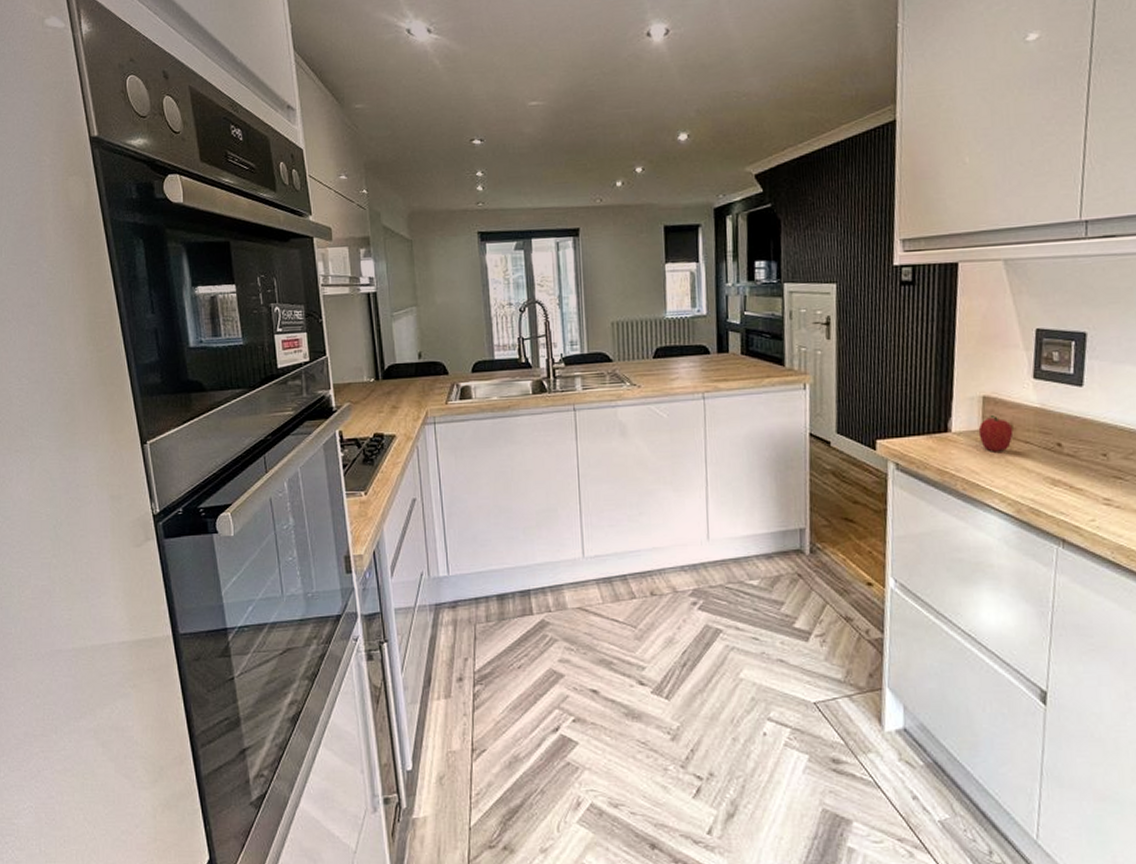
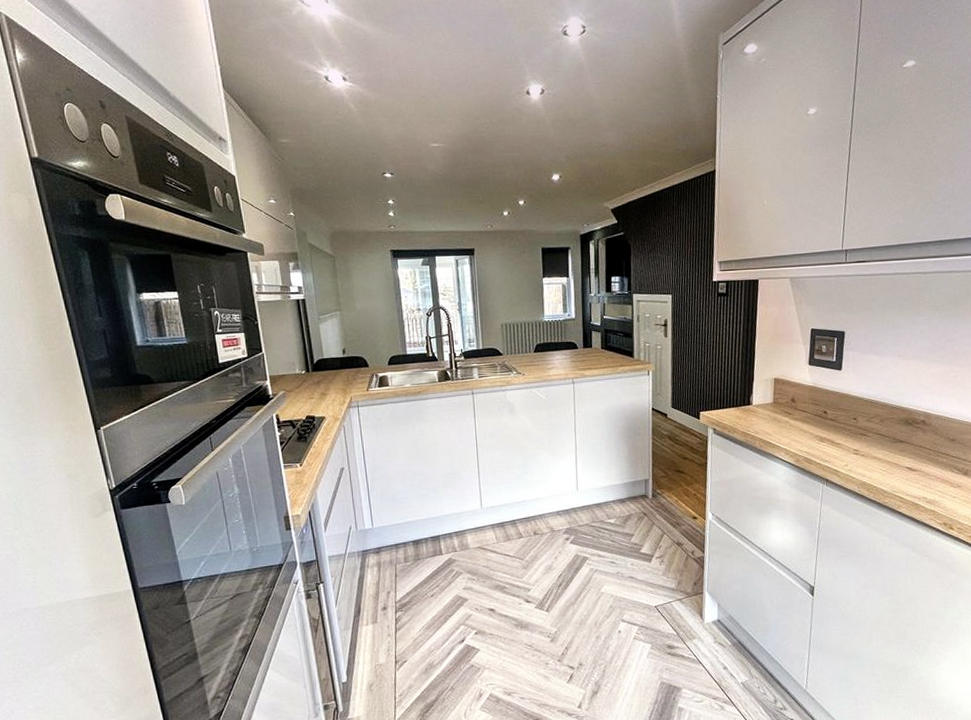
fruit: present [978,414,1014,452] -> none [771,391,795,419]

